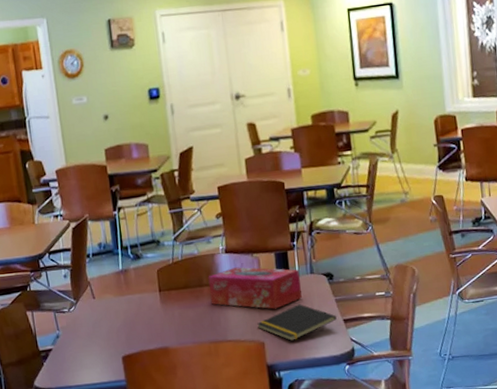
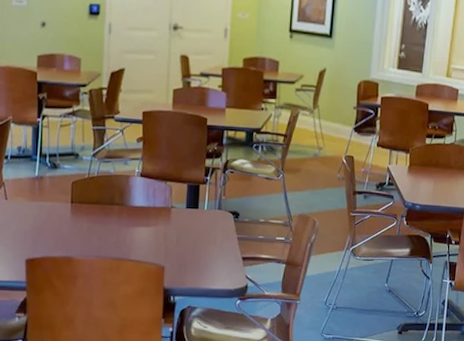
tissue box: present [208,267,302,309] -> none [119,192,209,237]
notepad: present [257,304,337,342] -> none [160,236,236,270]

